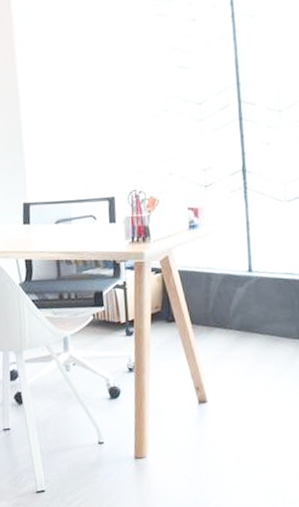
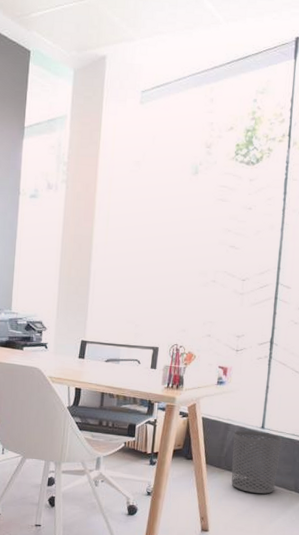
waste bin: none [218,276,276,349] -> present [231,430,282,494]

